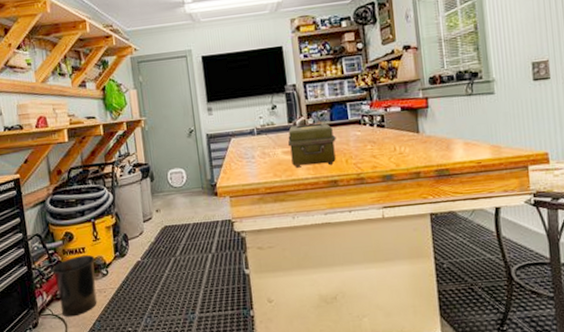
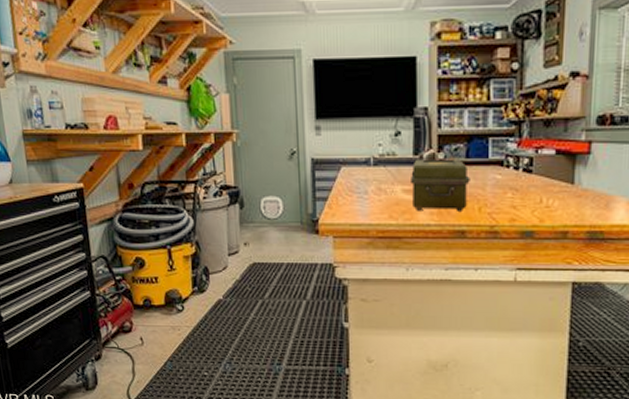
waste bin: present [52,255,97,317] -> none [119,286,170,353]

